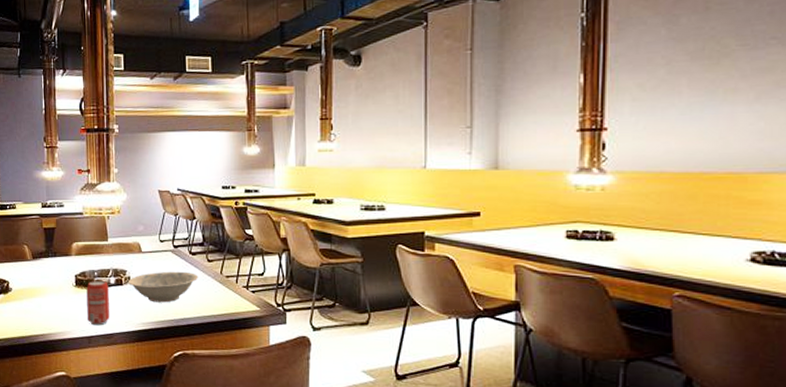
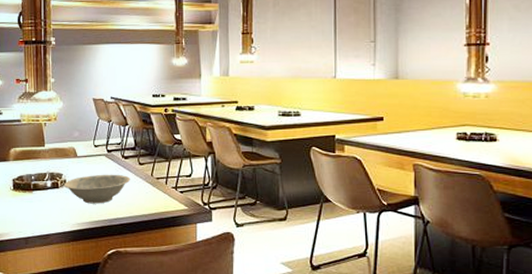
beverage can: present [86,280,110,326] -> none [24,183,46,227]

